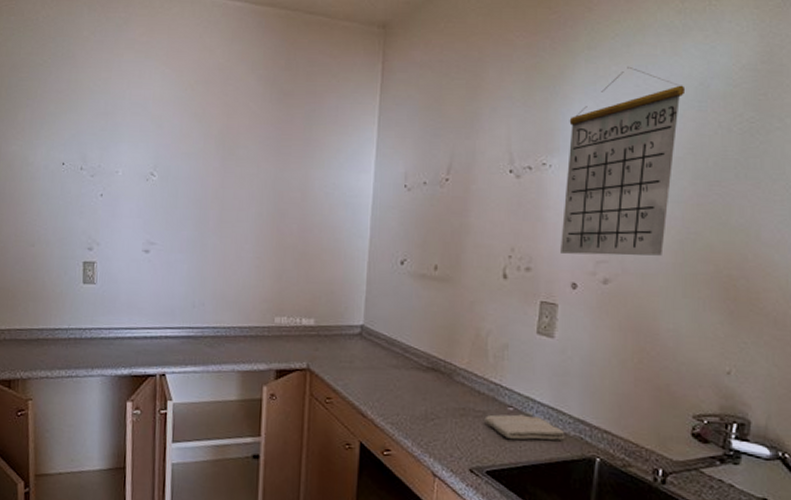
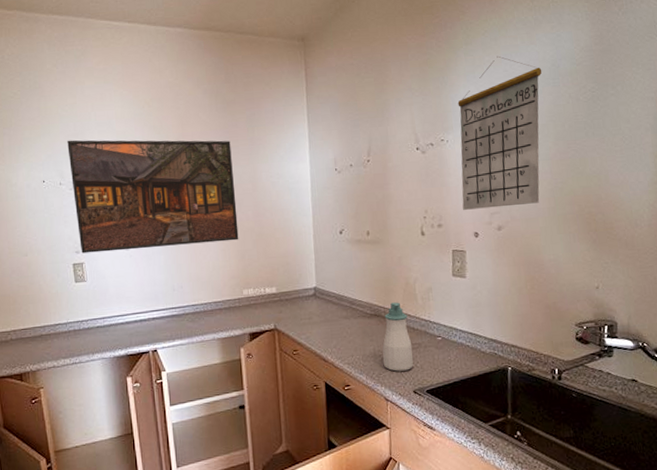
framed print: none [94,119,282,257] -> present [67,140,239,254]
soap bottle: none [435,356,475,443] -> present [382,302,414,372]
washcloth: present [484,414,564,440] -> none [420,341,482,363]

